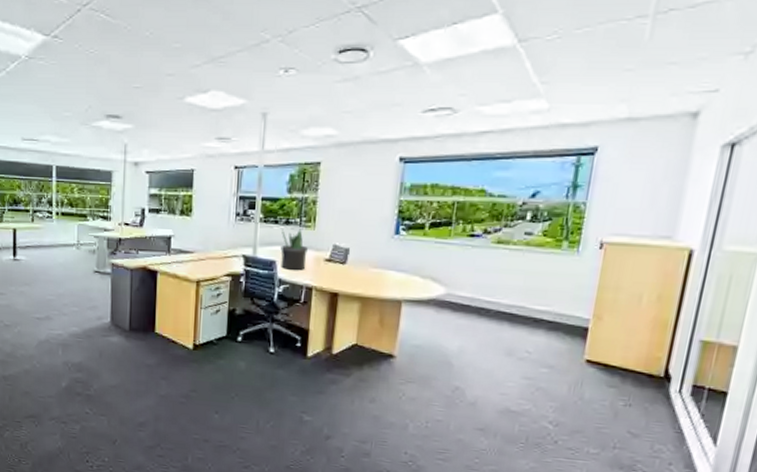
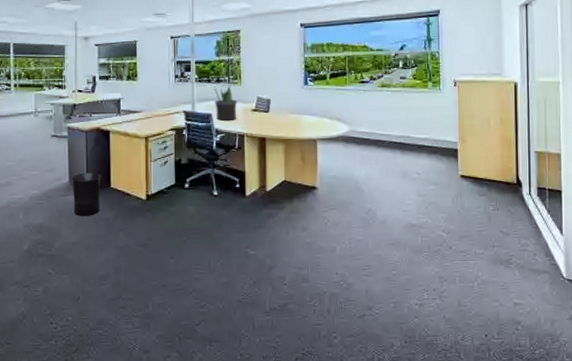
waste bin: none [113,314,145,360] -> present [71,172,101,216]

